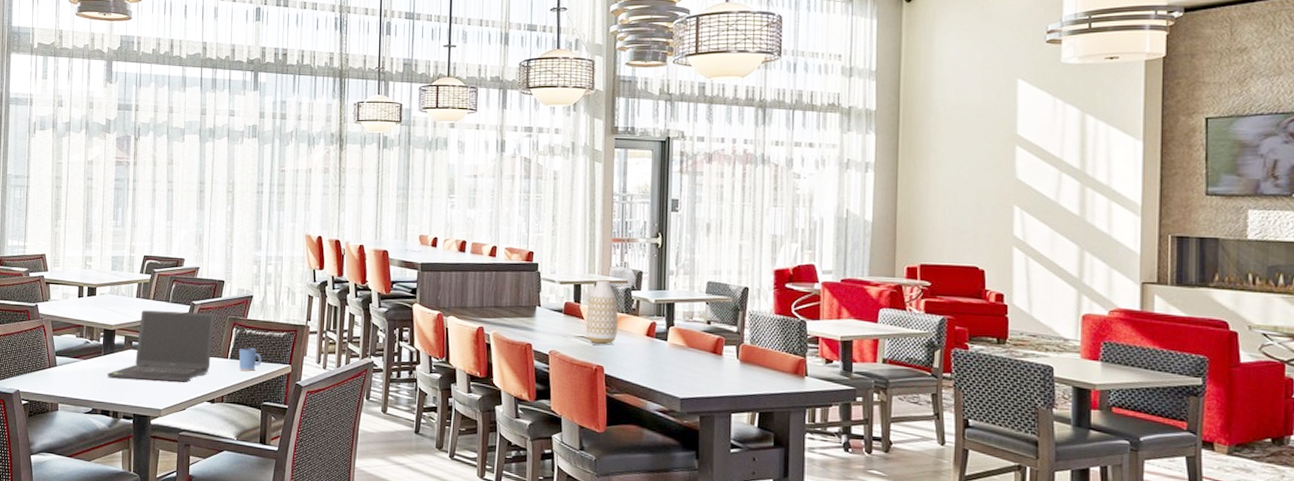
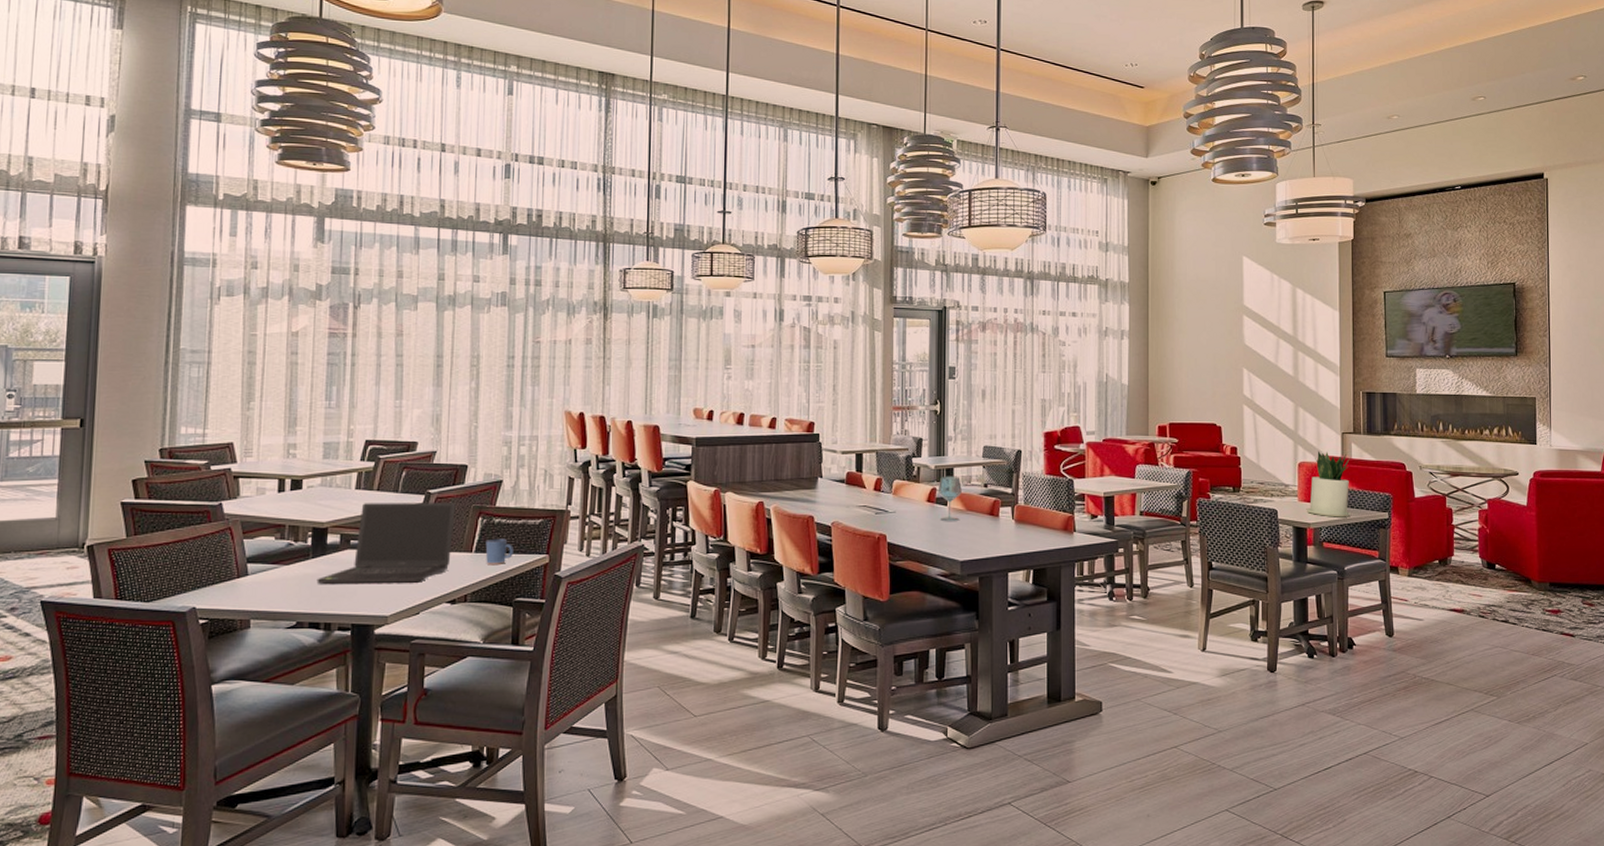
vase: present [585,280,618,344] -> none [868,448,899,512]
wine glass: none [657,310,683,358] -> present [937,476,962,522]
planter: none [1091,302,1153,381] -> present [1306,451,1352,517]

